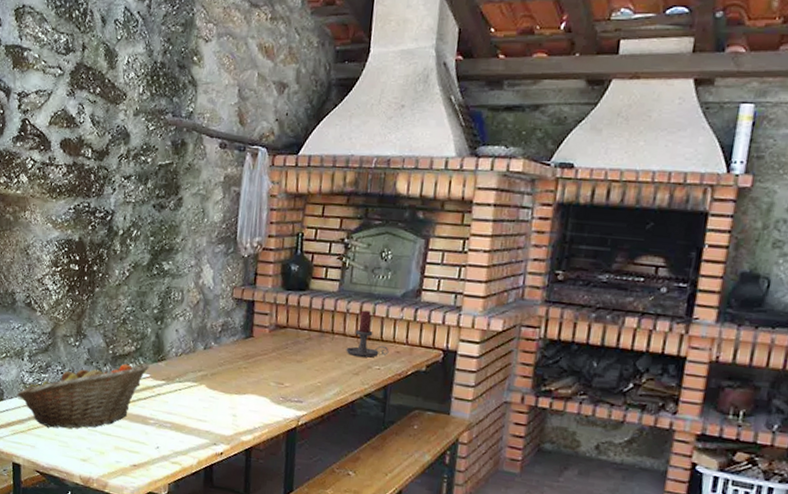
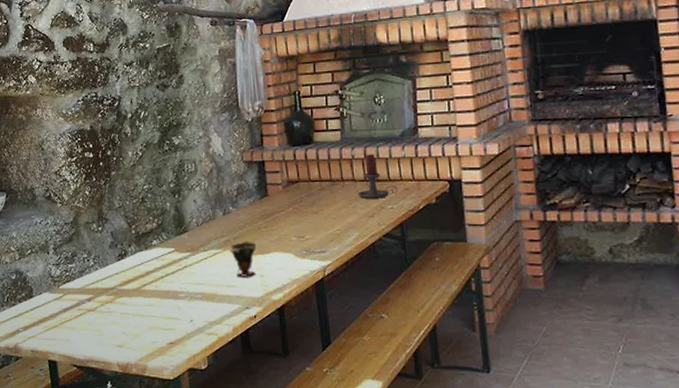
fruit basket: present [17,363,150,429] -> none [46,238,173,318]
cup: none [206,378,234,414] -> present [230,241,257,277]

